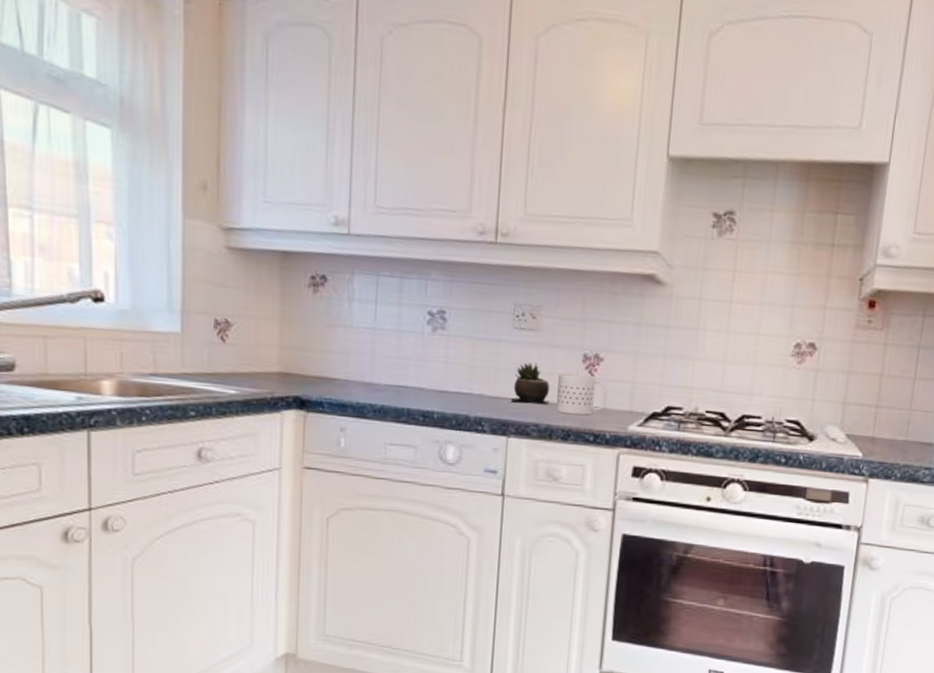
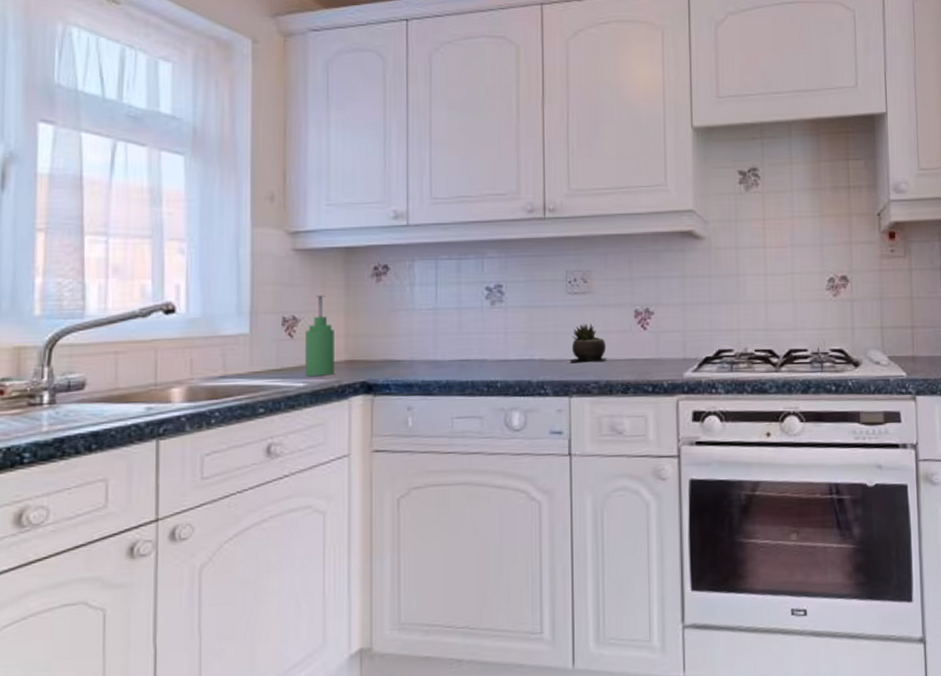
soap dispenser: none [237,299,268,386] -> present [305,295,334,376]
mug: present [556,373,608,416] -> none [613,329,661,369]

